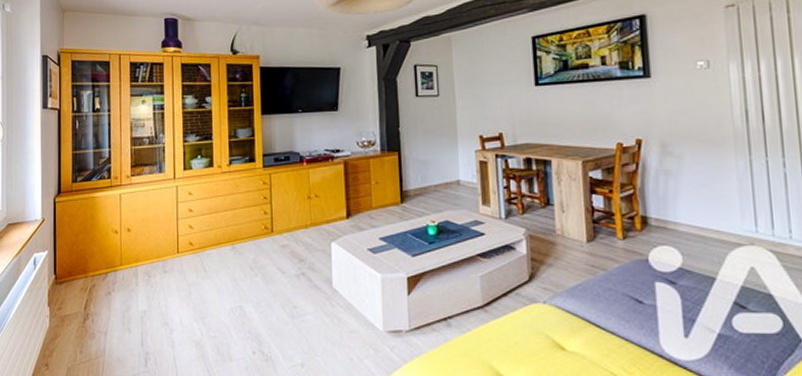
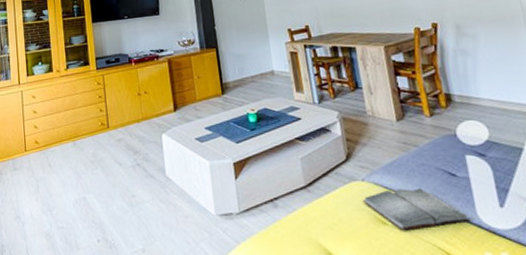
hardback book: none [542,313,652,356] -> present [363,188,470,230]

